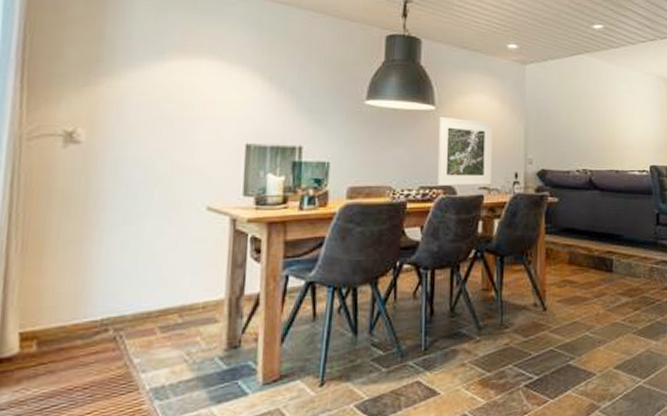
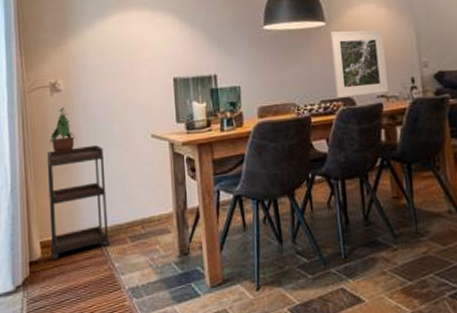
shelving unit: none [36,213,136,355] -> present [46,144,110,259]
potted plant: none [53,164,96,221] -> present [50,107,76,154]

